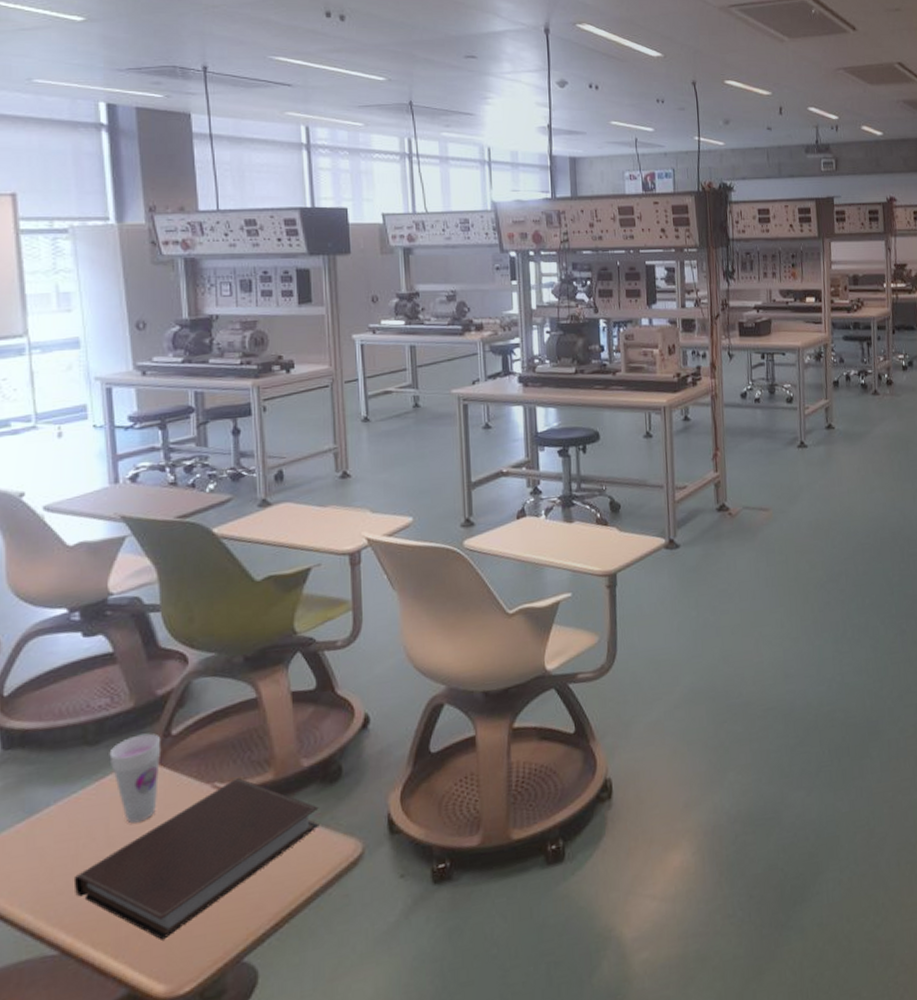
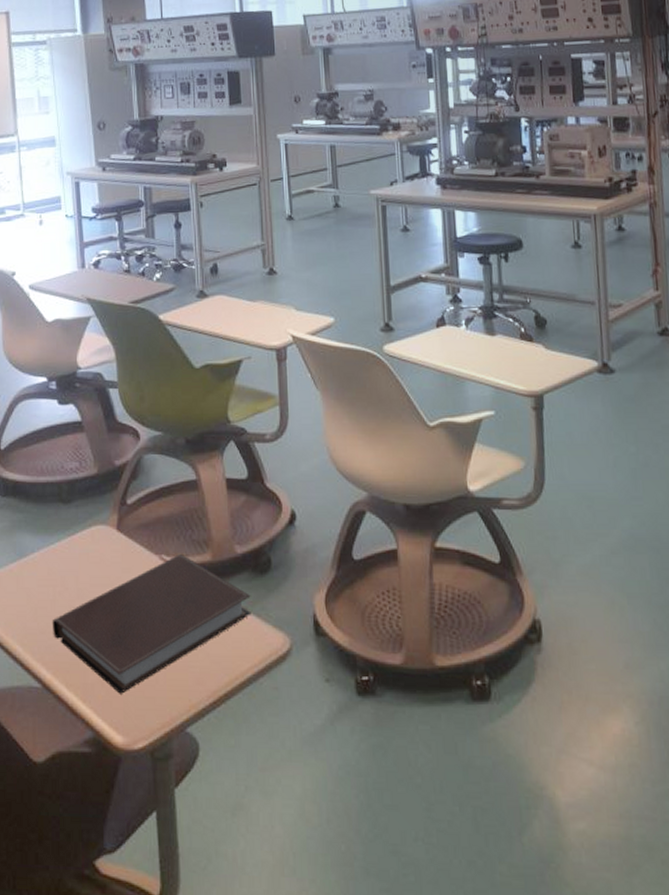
cup: present [109,733,161,824] -> none [78,499,119,581]

